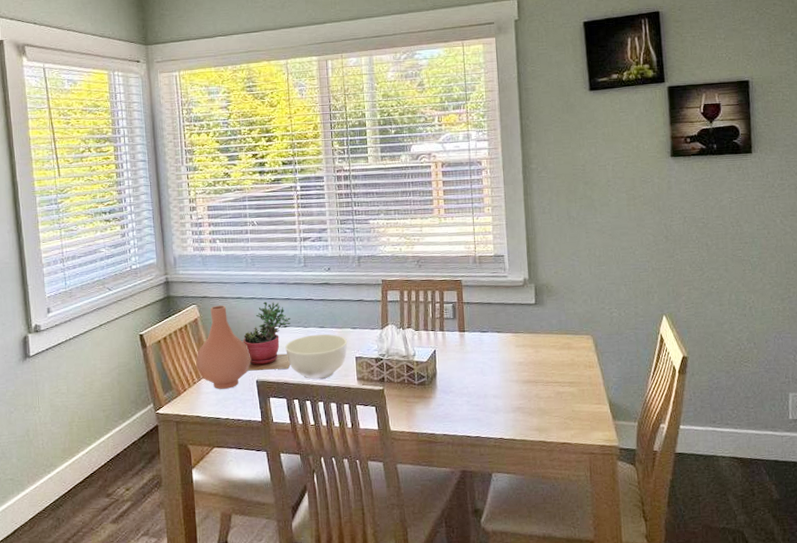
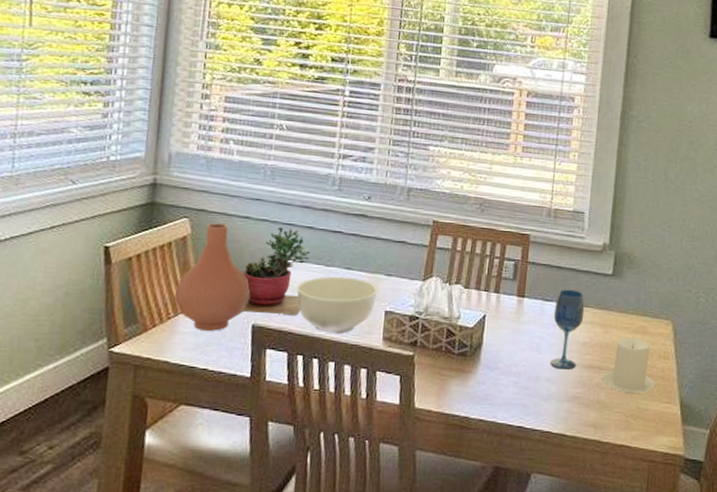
wineglass: none [490,320,517,387] -> present [550,289,585,370]
candle: none [539,353,586,400] -> present [602,337,656,394]

